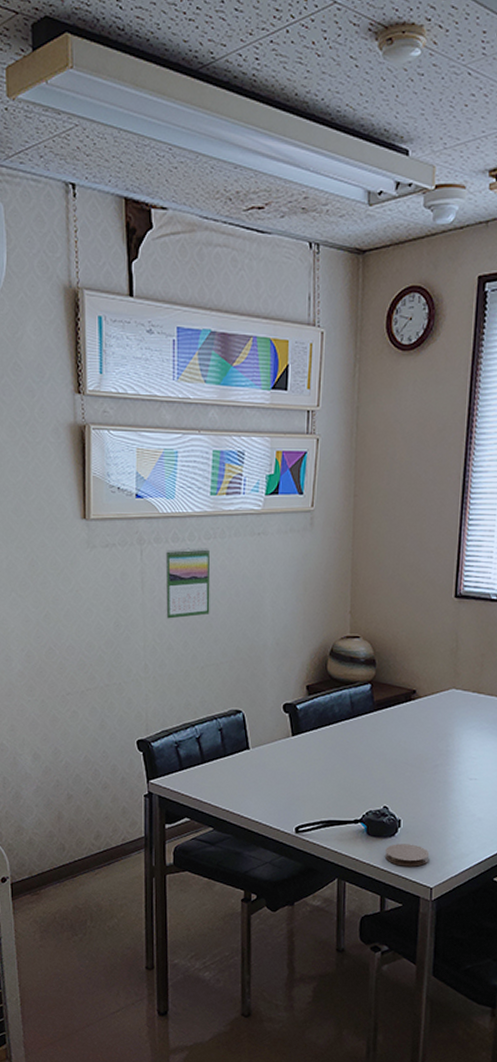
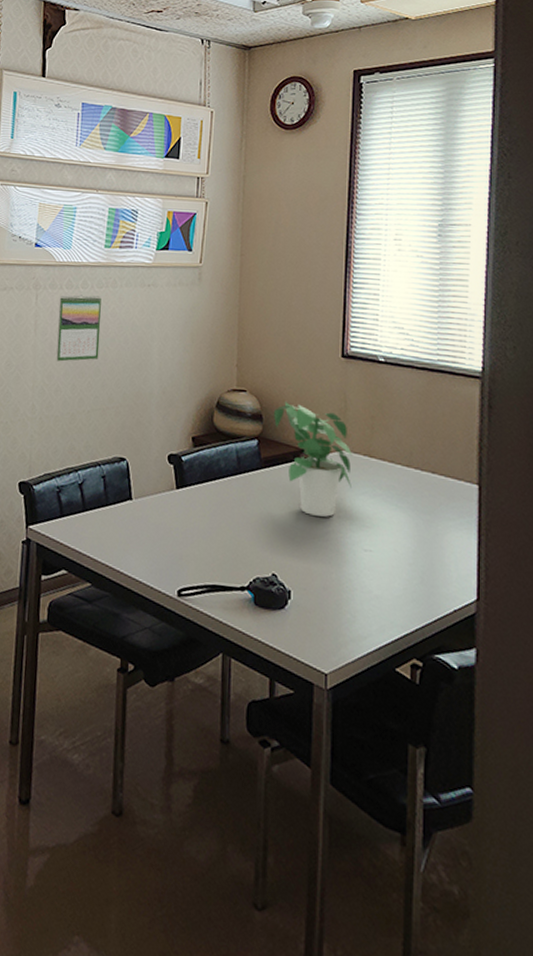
coaster: present [385,844,430,867] -> none [274,618,323,647]
potted plant: none [387,645,462,752] -> present [274,402,352,517]

